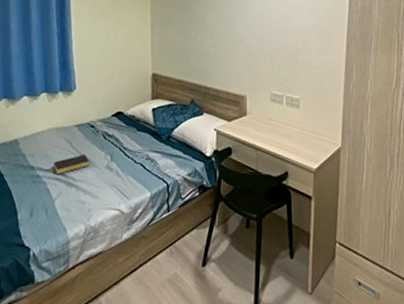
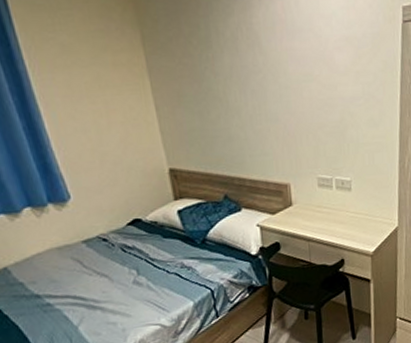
bible: present [47,154,89,175] -> none [58,273,111,300]

